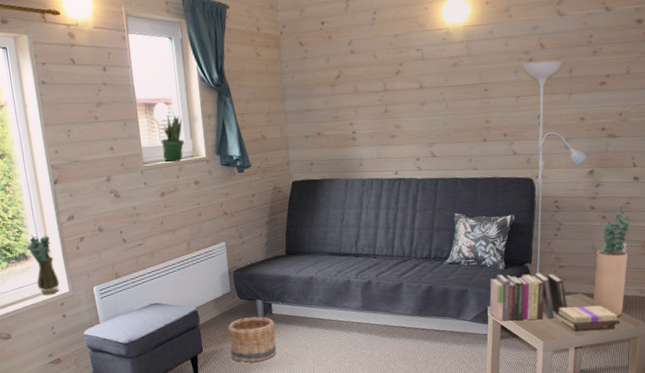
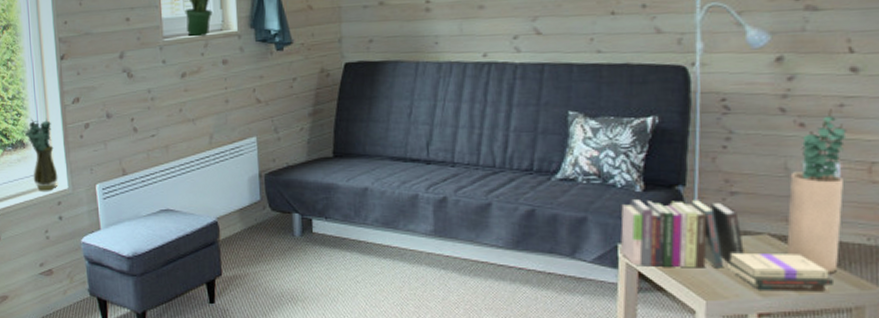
basket: present [227,316,277,362] -> none [254,235,317,295]

